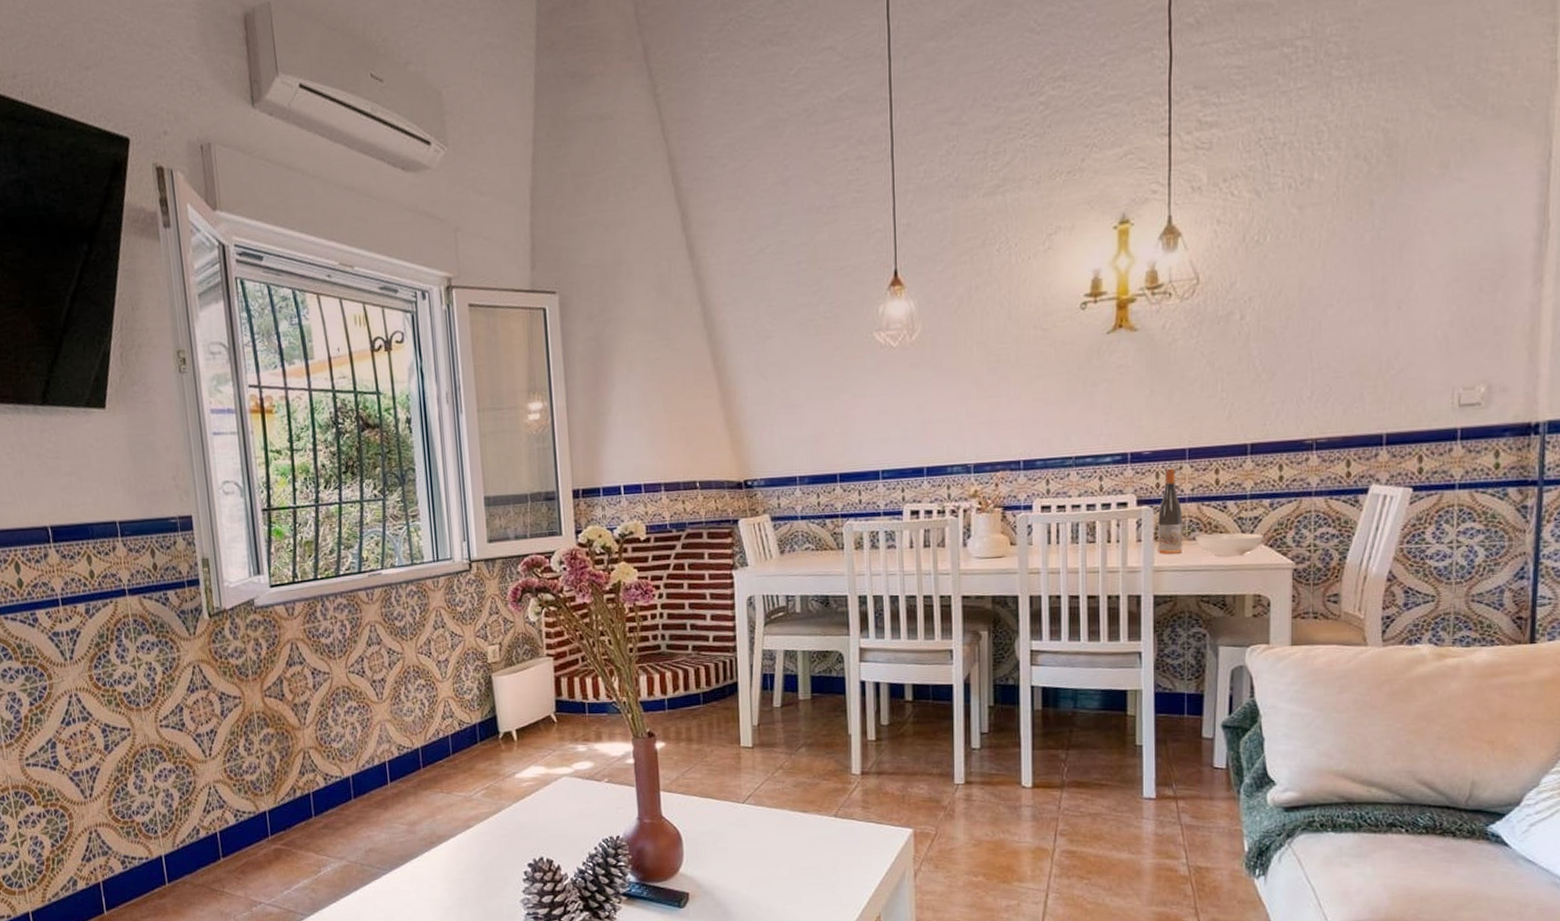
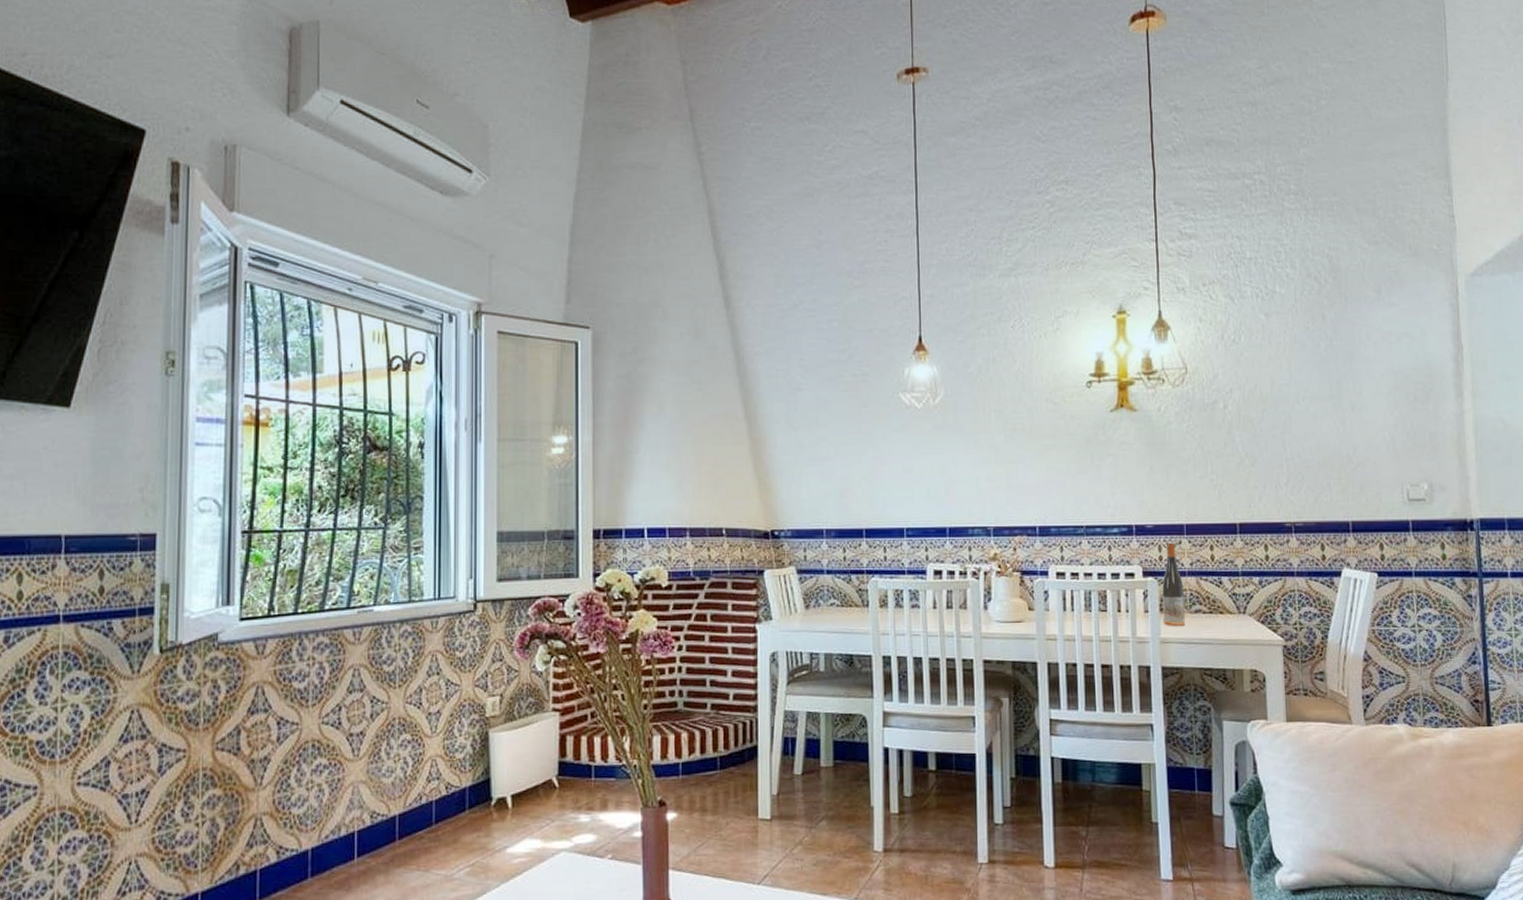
bowl: present [1195,532,1265,557] -> none [1196,608,1257,631]

